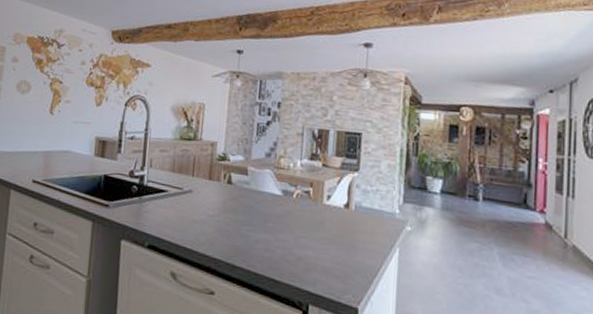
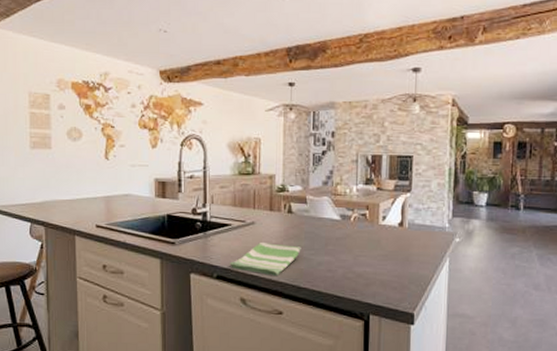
dish towel: none [162,213,239,252] -> present [229,243,301,276]

